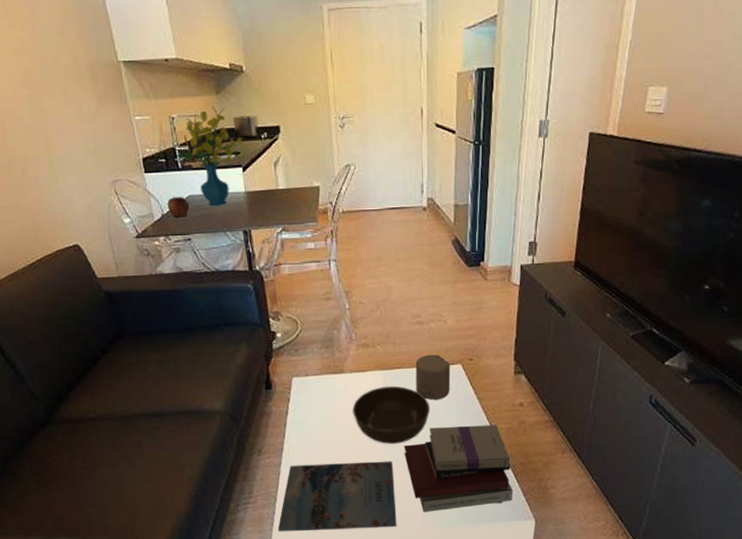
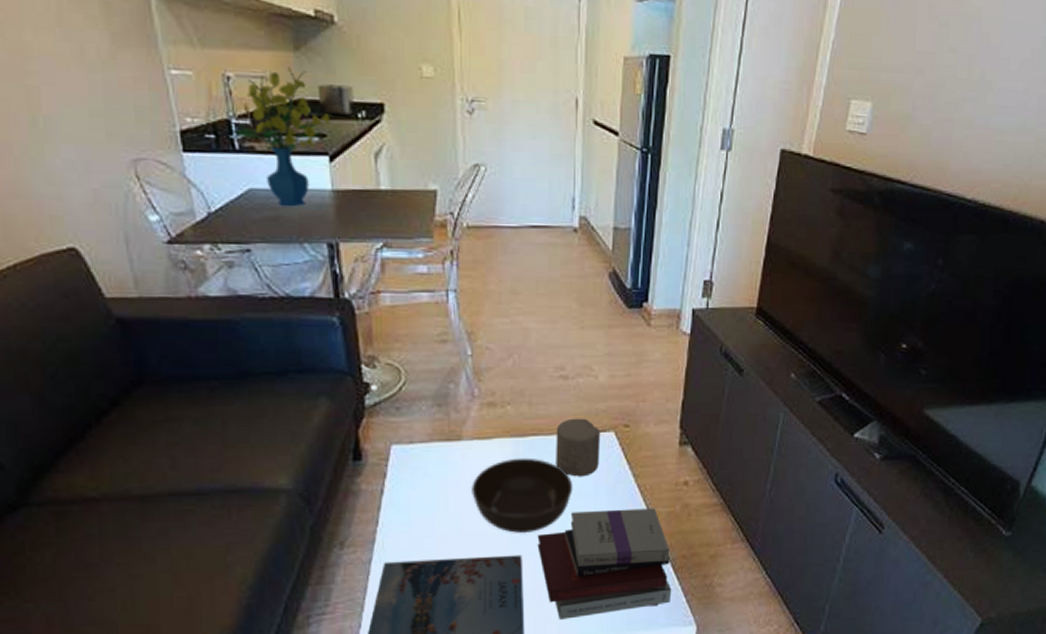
fruit: present [167,196,190,218] -> none [216,188,250,219]

